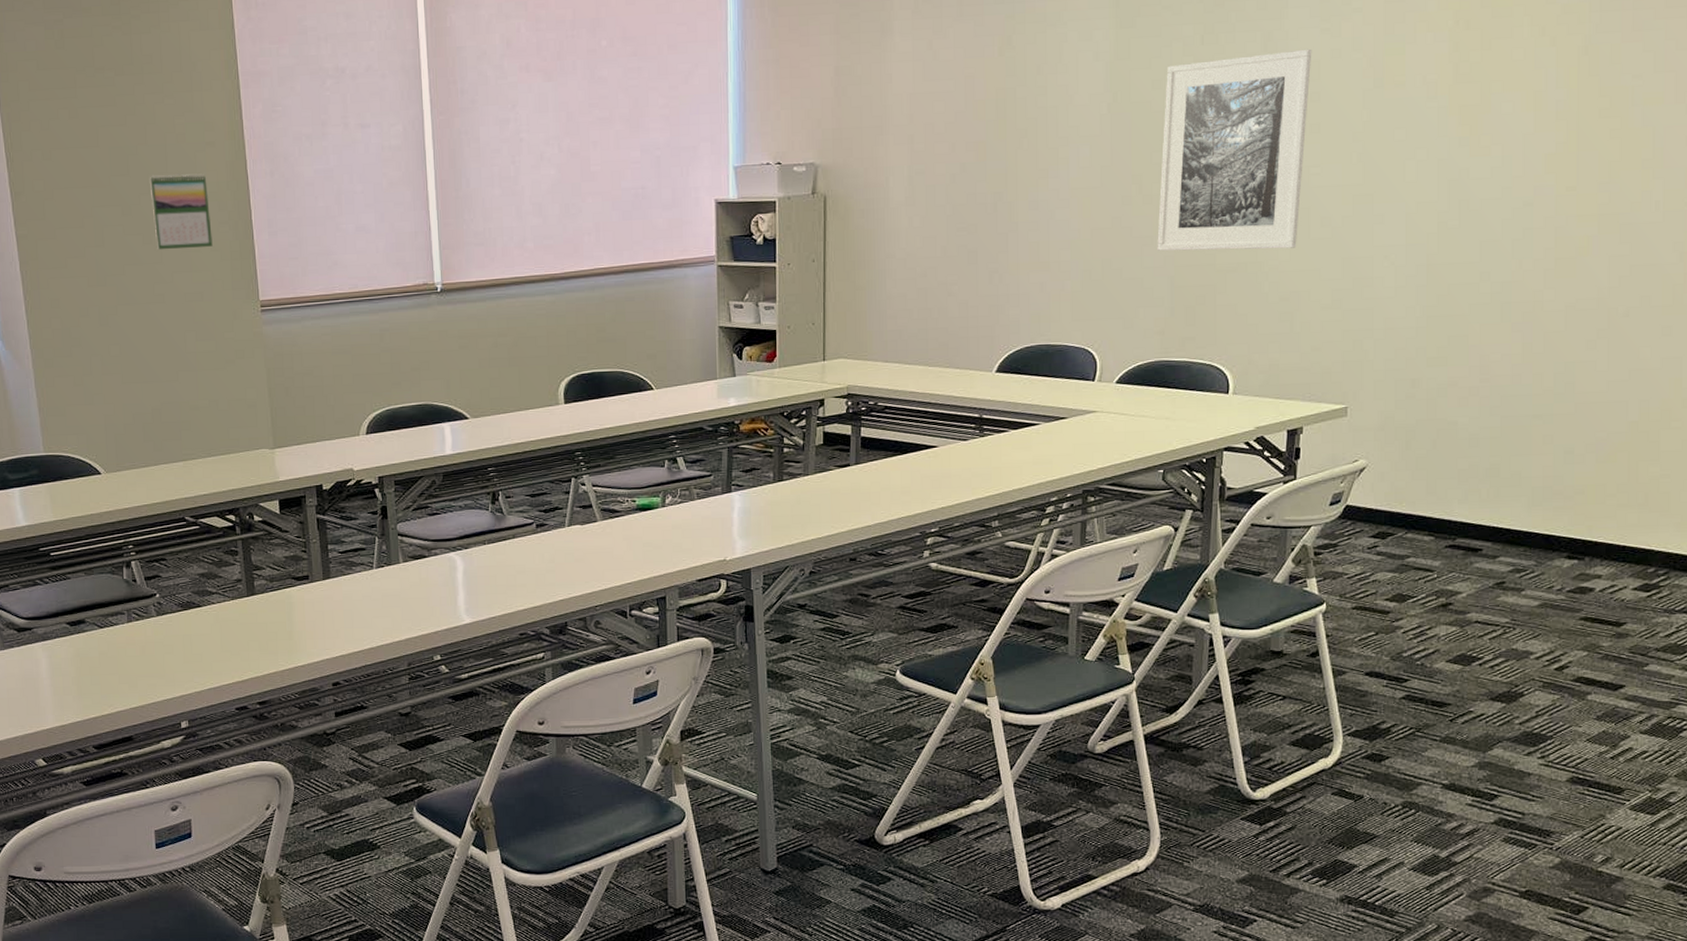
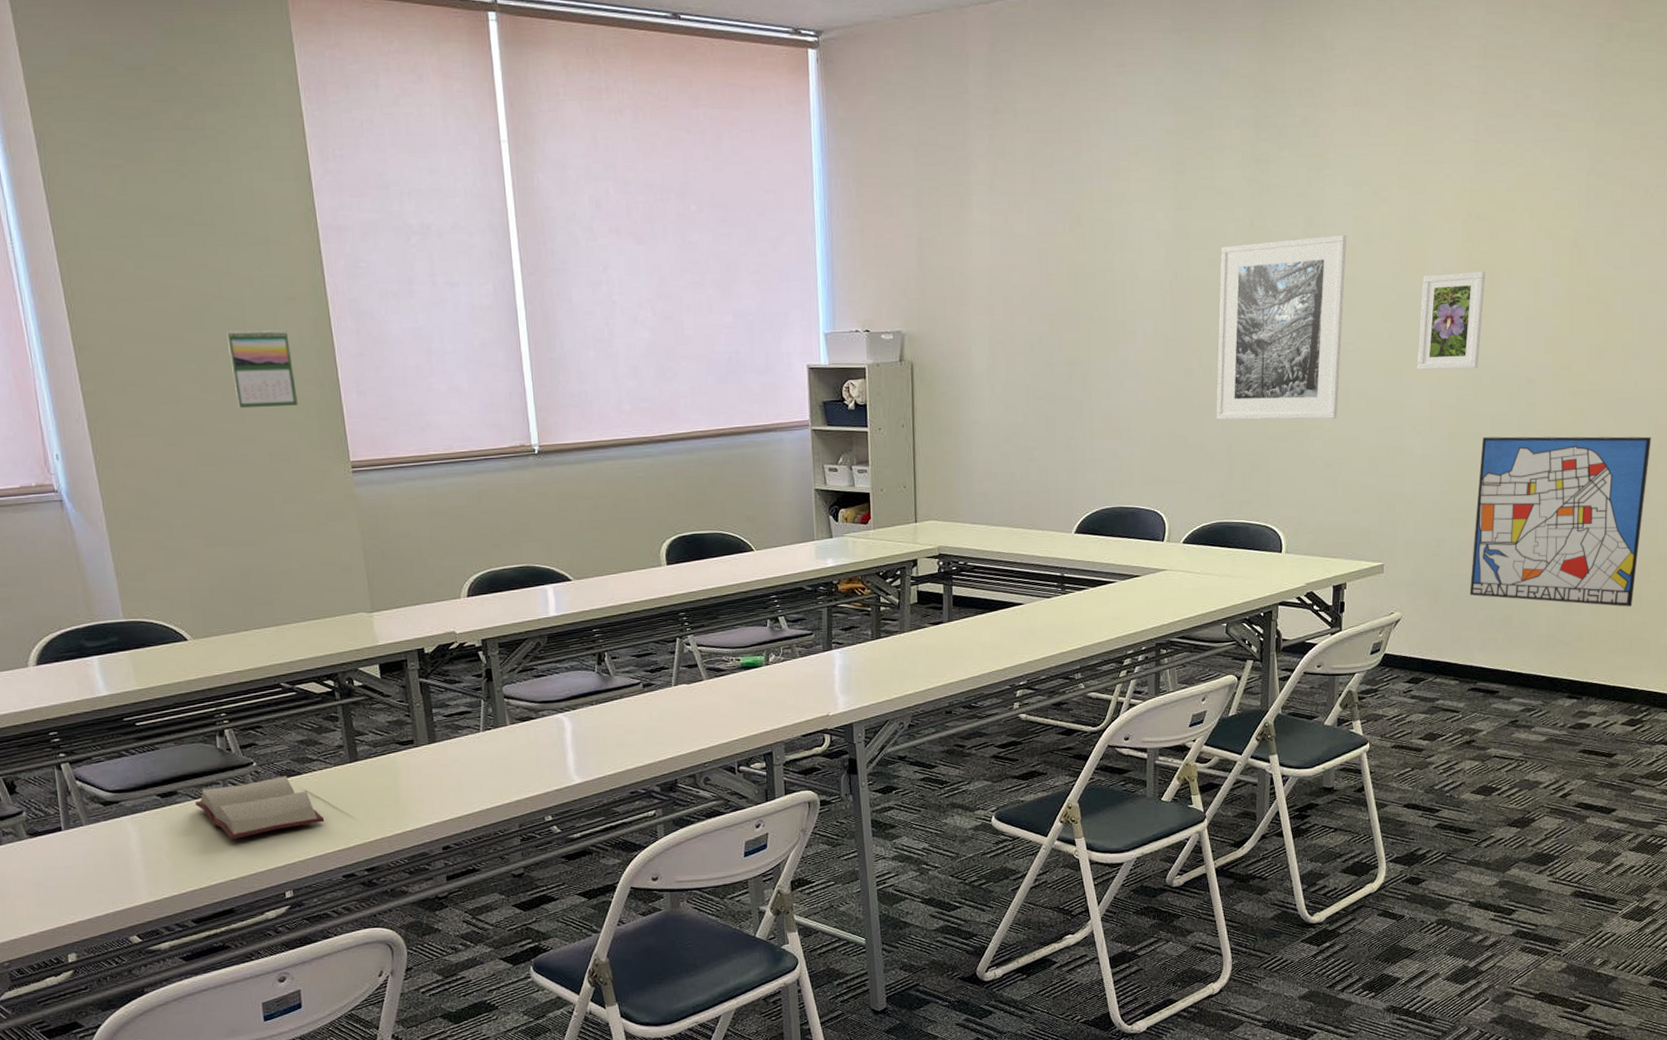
hardback book: none [101,608,221,669] -> present [195,776,325,839]
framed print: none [1391,84,1475,195] -> present [1416,271,1485,371]
wall art: none [1449,264,1676,457] -> present [1469,436,1651,607]

